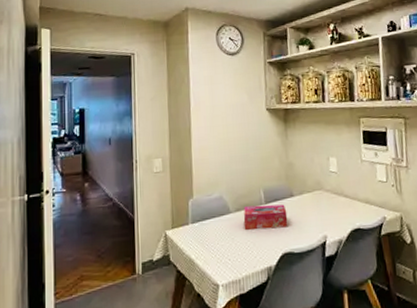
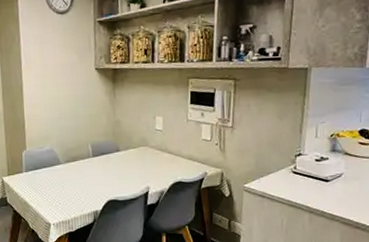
tissue box: present [243,204,288,230] -> none [72,158,114,180]

